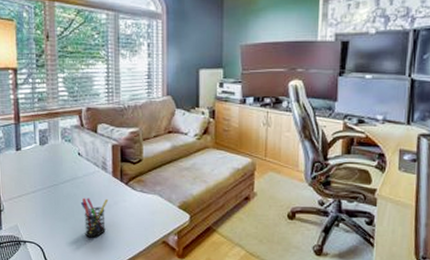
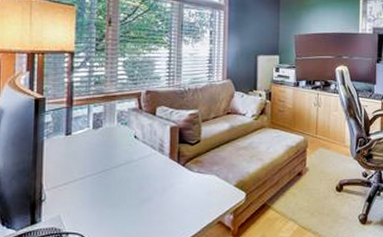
pen holder: present [80,197,109,238] -> none [133,181,164,224]

